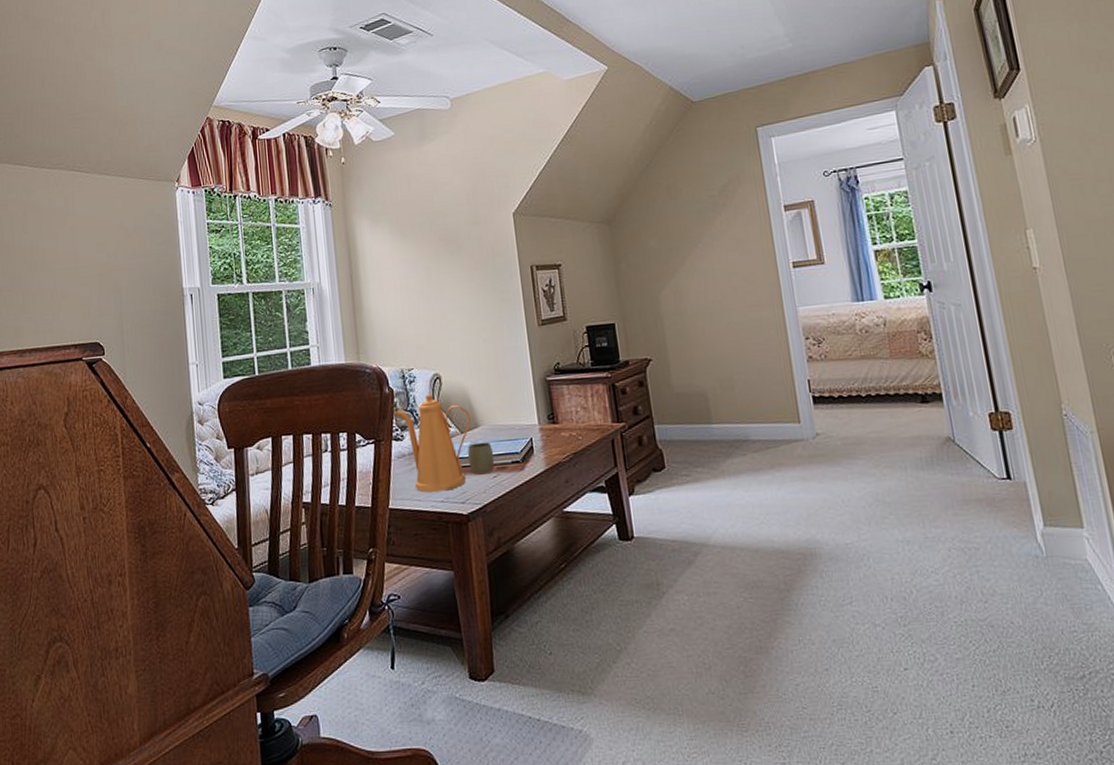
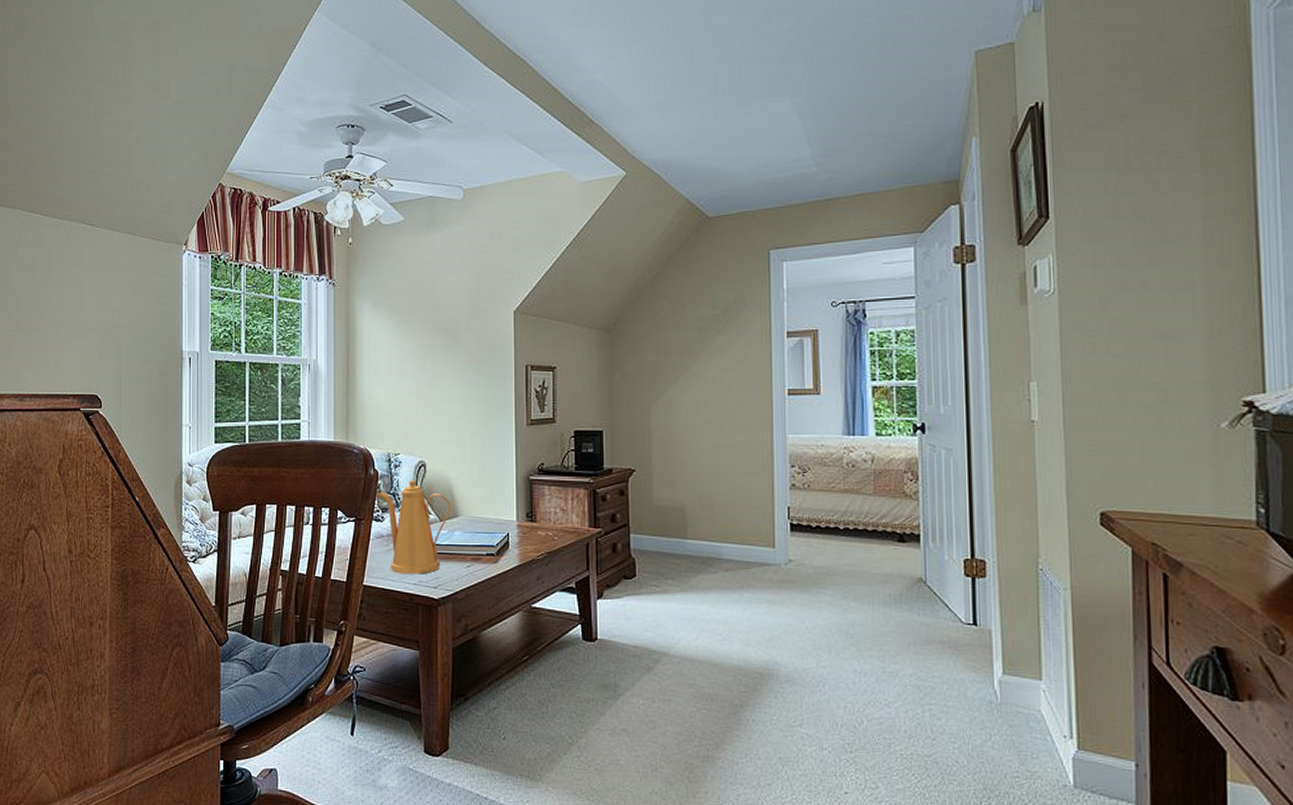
mug: present [467,442,495,475] -> none [444,532,470,563]

